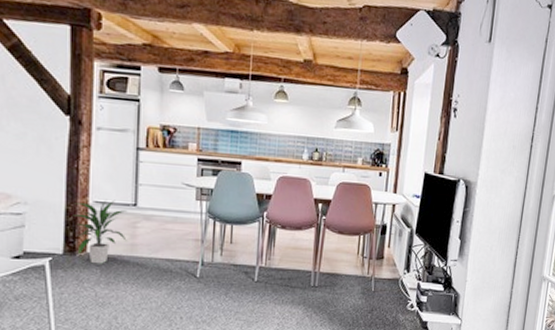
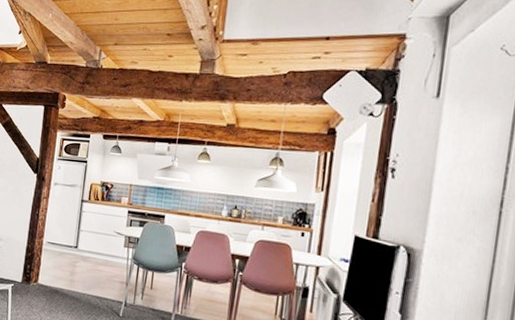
indoor plant: present [73,200,128,264] -> none [31,241,71,294]

